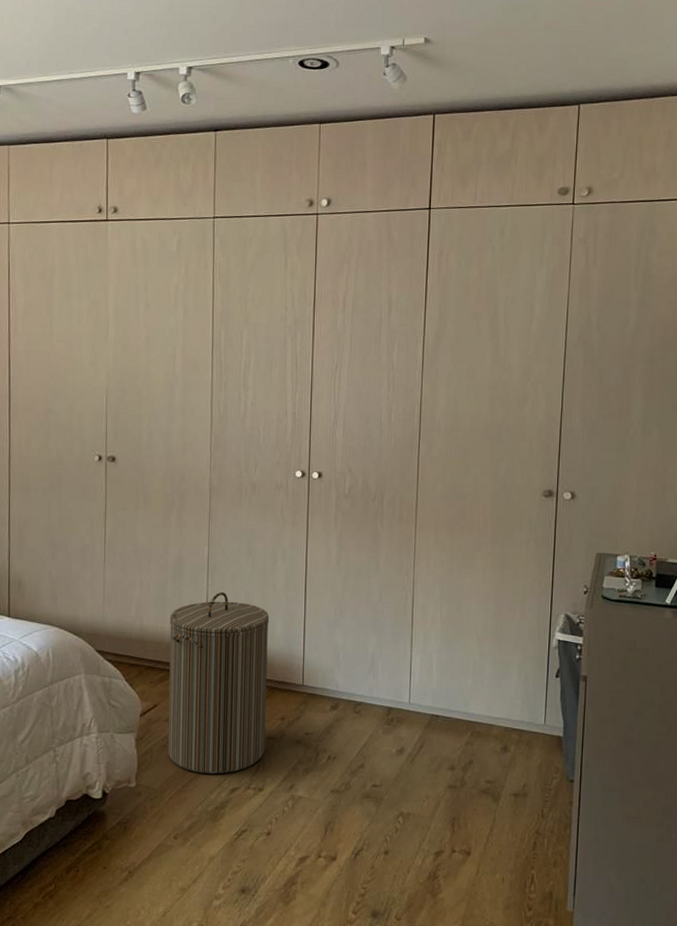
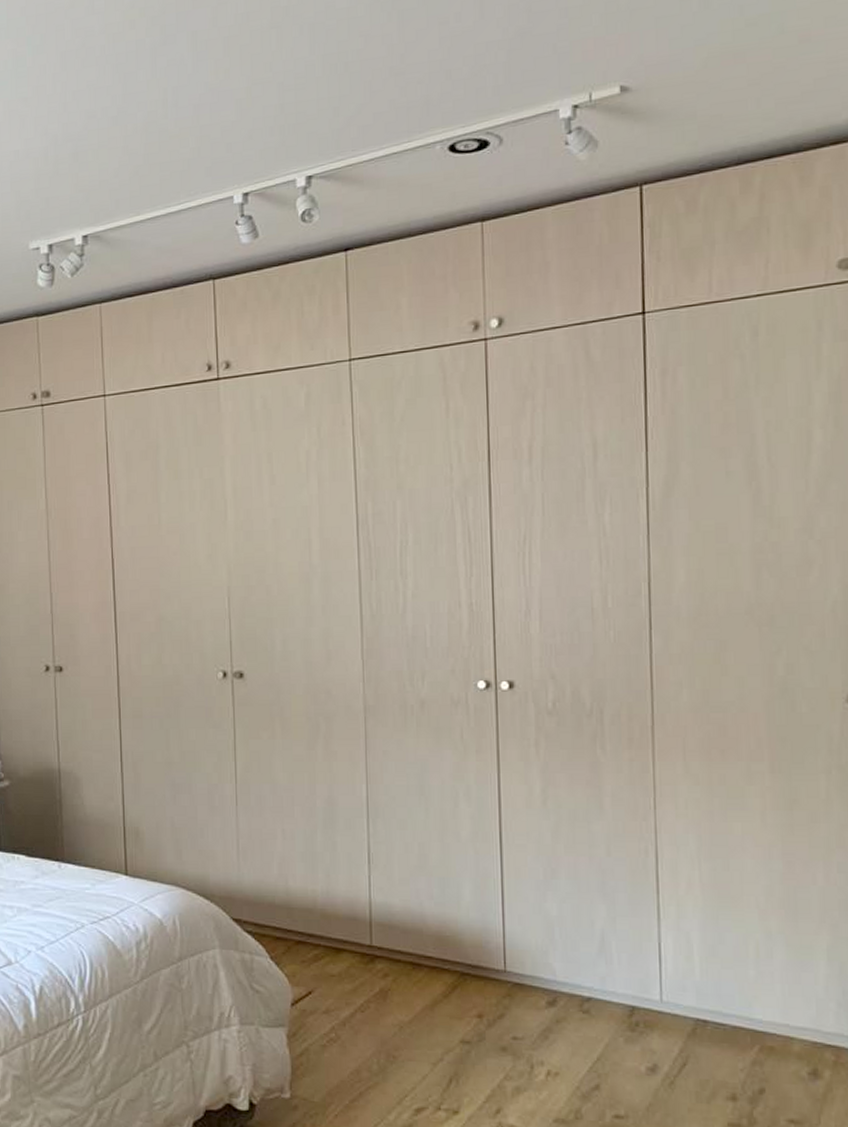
laundry hamper: present [168,591,269,774] -> none [321,843,458,1088]

